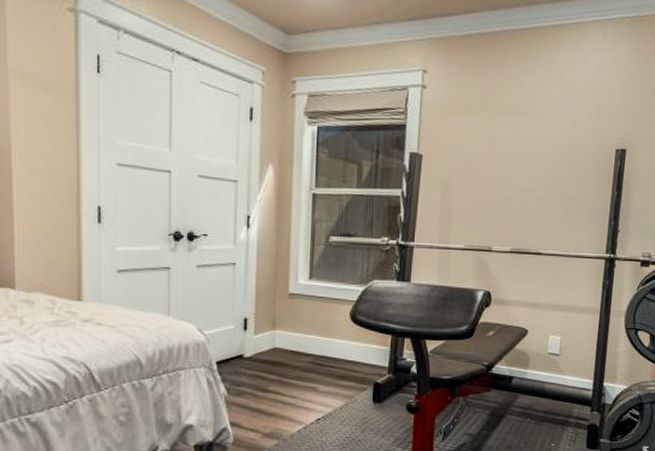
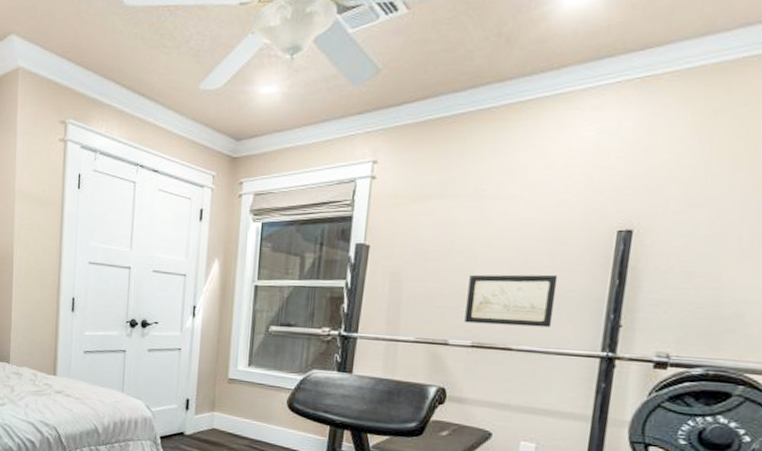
wall art: none [504,185,575,234] -> present [464,274,558,328]

